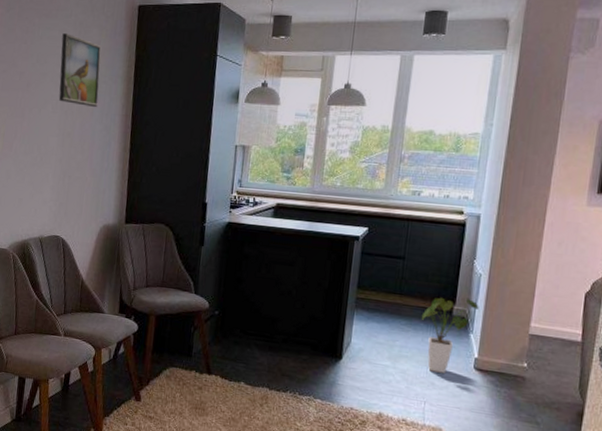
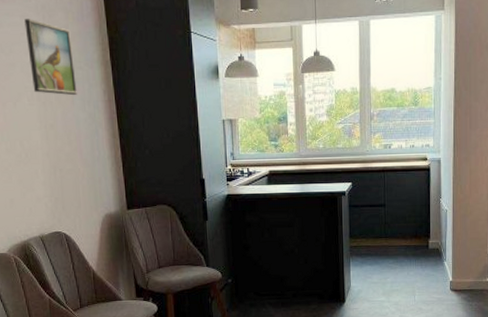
house plant: present [421,297,479,373] -> none [405,232,448,299]

